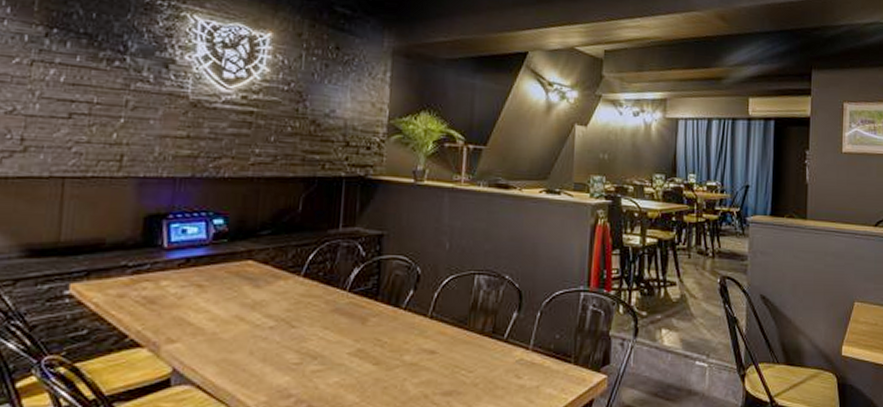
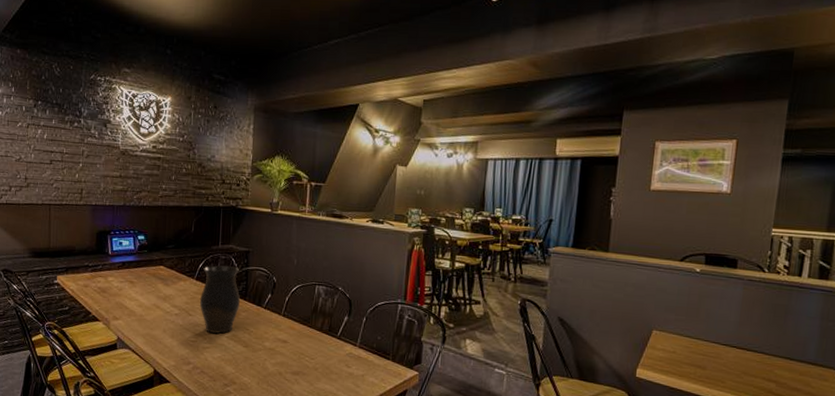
vase: none [307,255,369,349] -> present [199,265,240,334]

